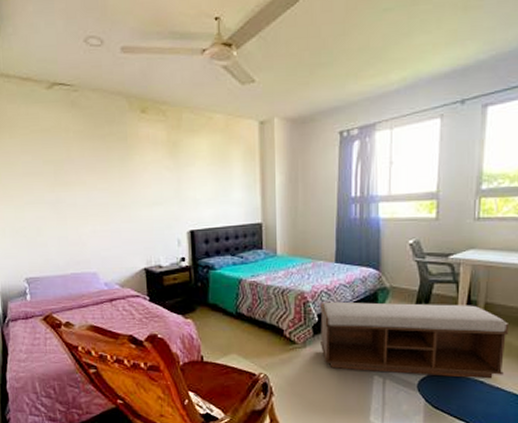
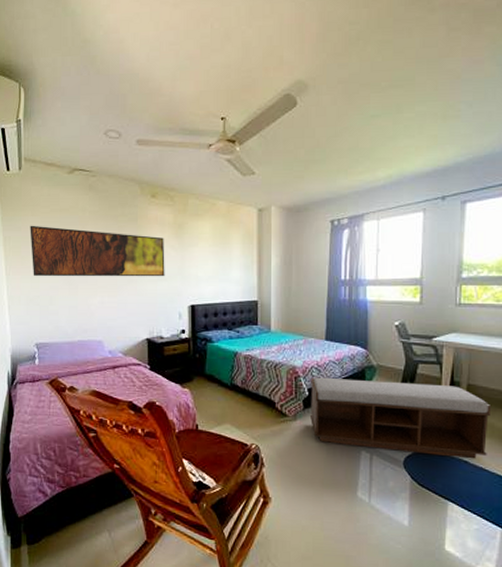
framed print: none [9,149,161,206] -> present [30,225,165,277]

